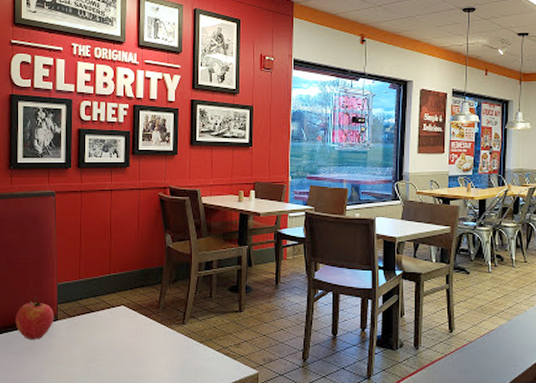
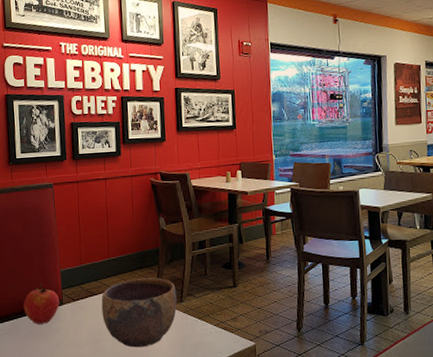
bowl: none [99,297,179,370] -> present [101,277,177,348]

